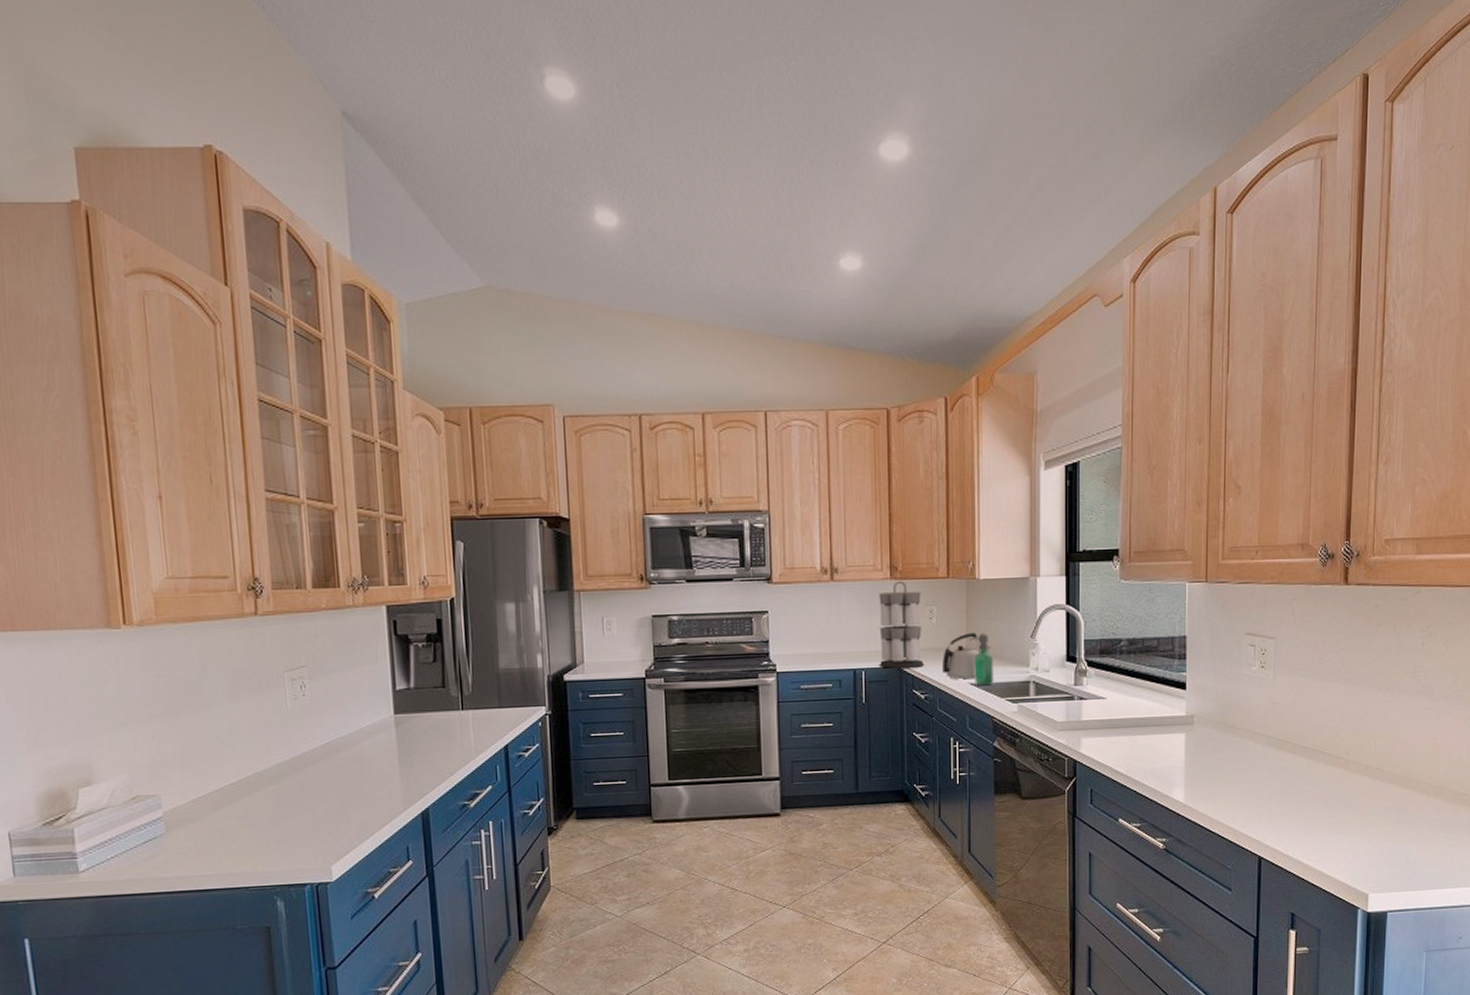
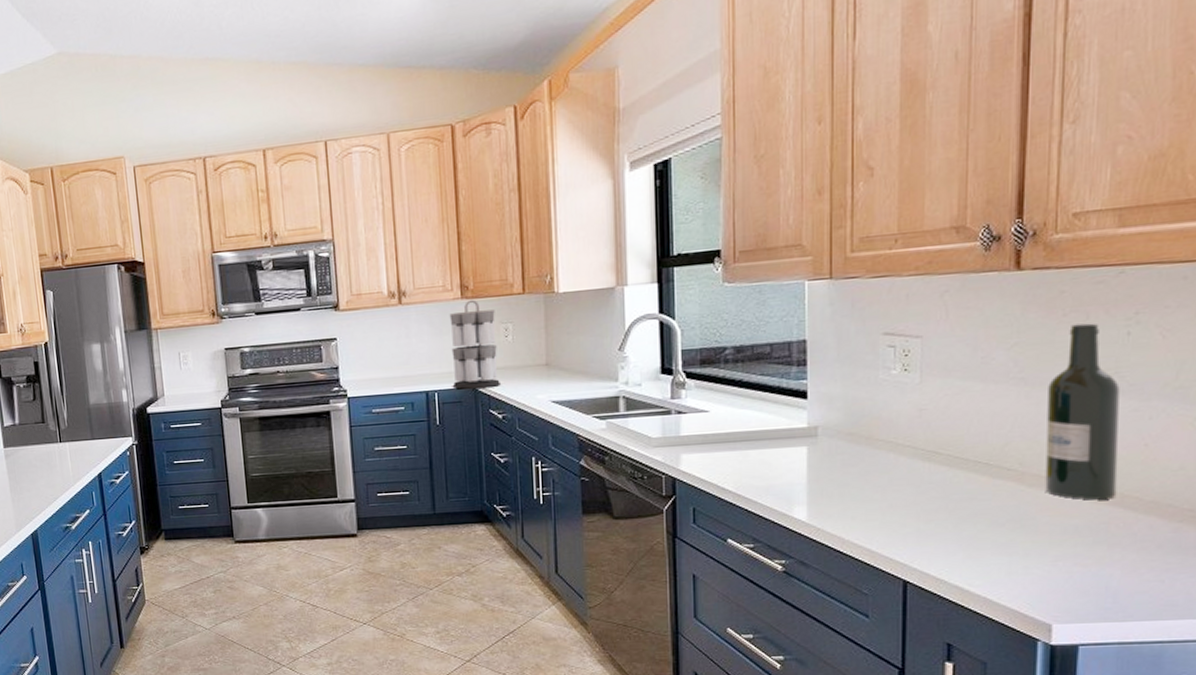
kettle: present [942,632,991,680] -> none [520,348,574,399]
soap dispenser: present [970,633,995,686] -> none [550,349,579,404]
wine bottle: none [1364,633,1417,785] -> present [1045,323,1120,500]

